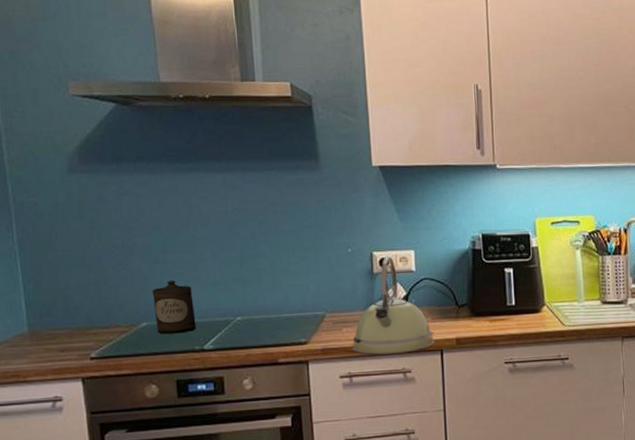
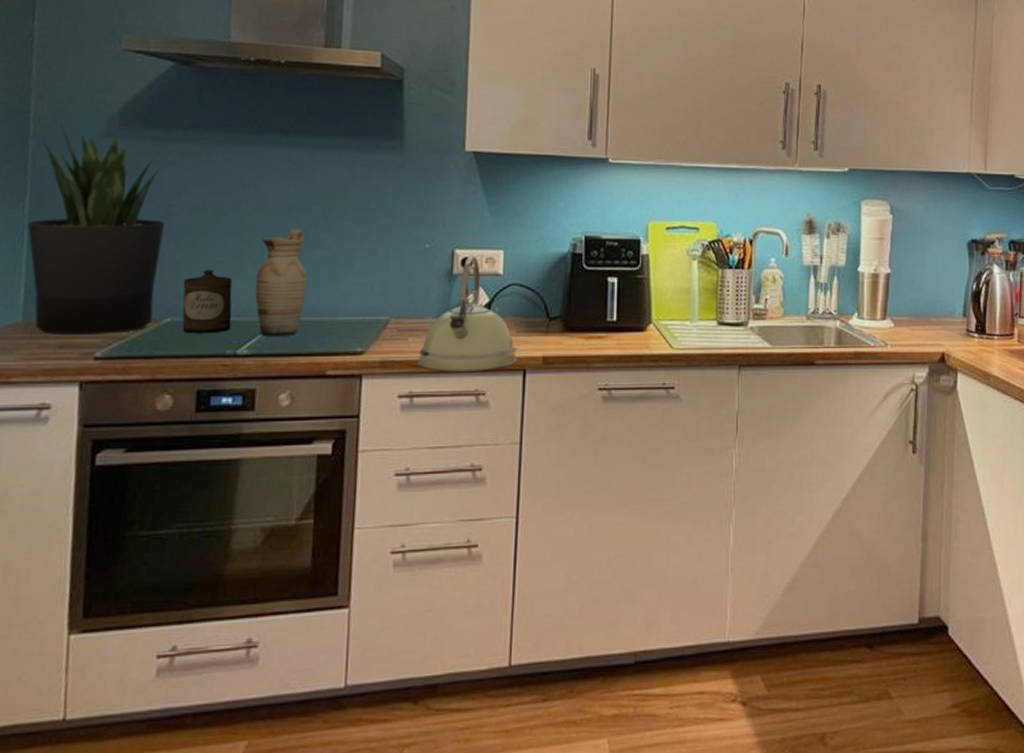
planter: none [18,163,132,342] -> present [27,122,166,336]
ceramic jug: none [211,242,254,334] -> present [255,229,307,337]

